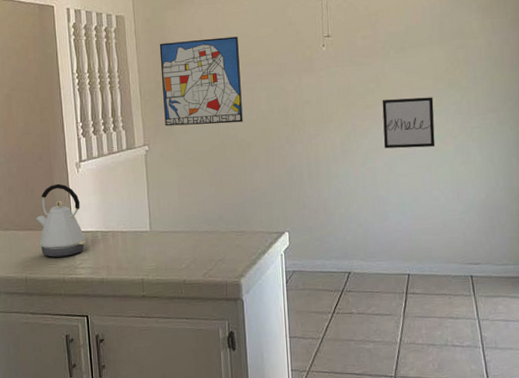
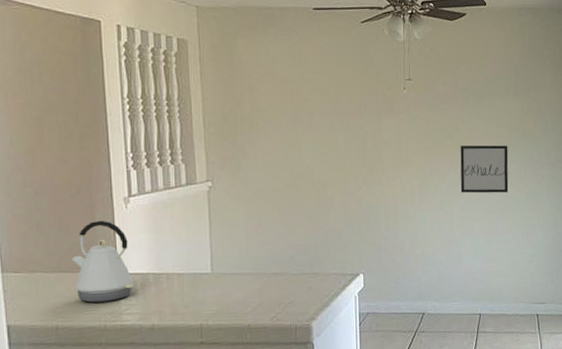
wall art: present [159,36,243,127] -> none [227,72,319,162]

